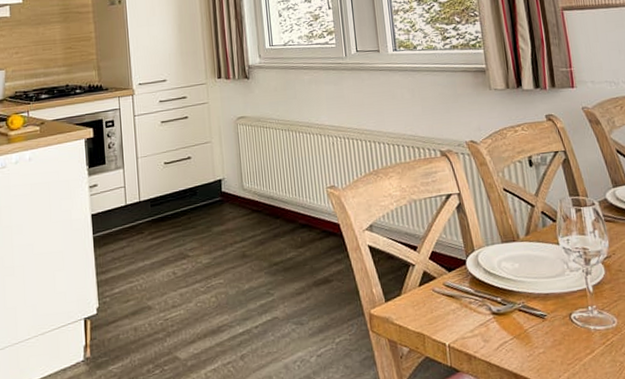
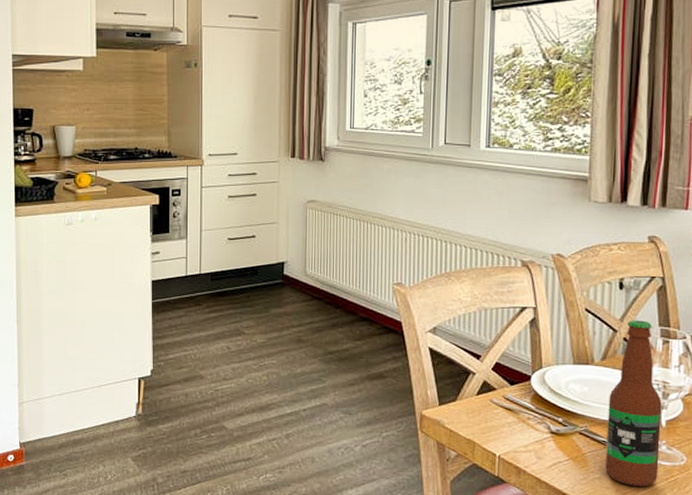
bottle: none [538,192,596,356] -> present [605,320,662,487]

